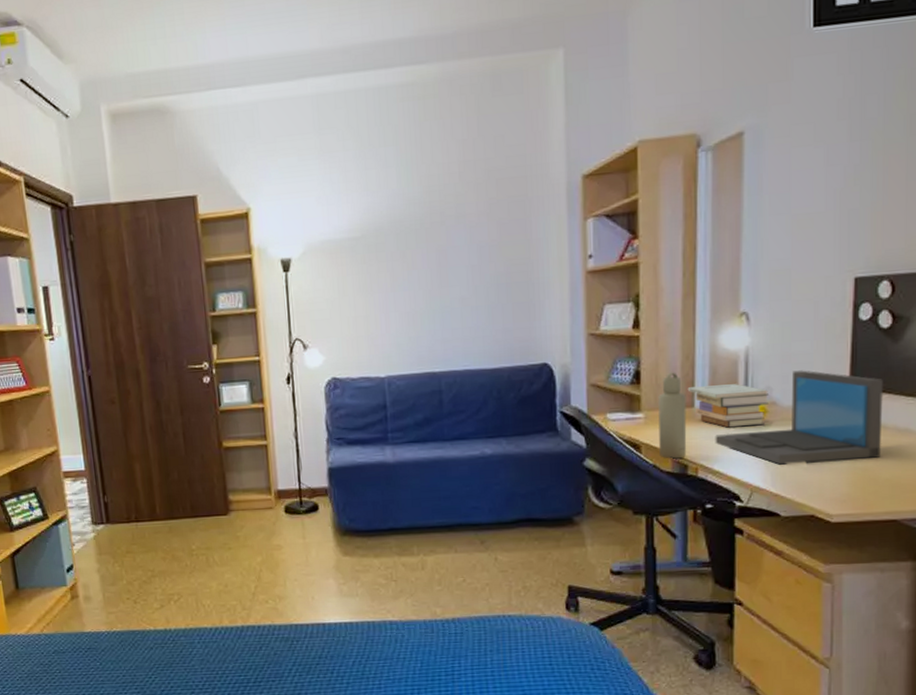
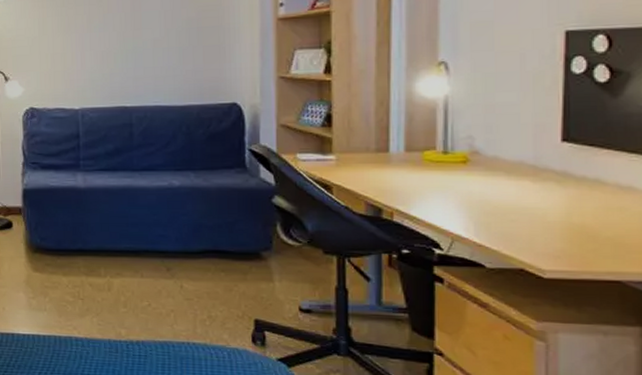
bottle: present [658,372,687,459] -> none [351,117,381,202]
books: present [687,384,768,428] -> none [382,131,470,174]
laptop: present [715,370,883,465] -> none [411,121,601,215]

